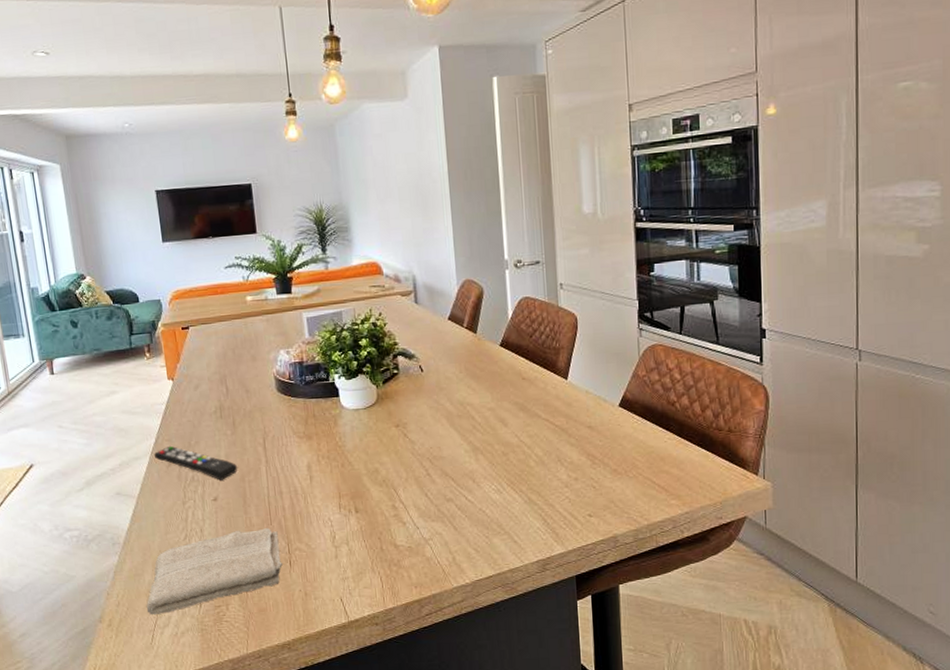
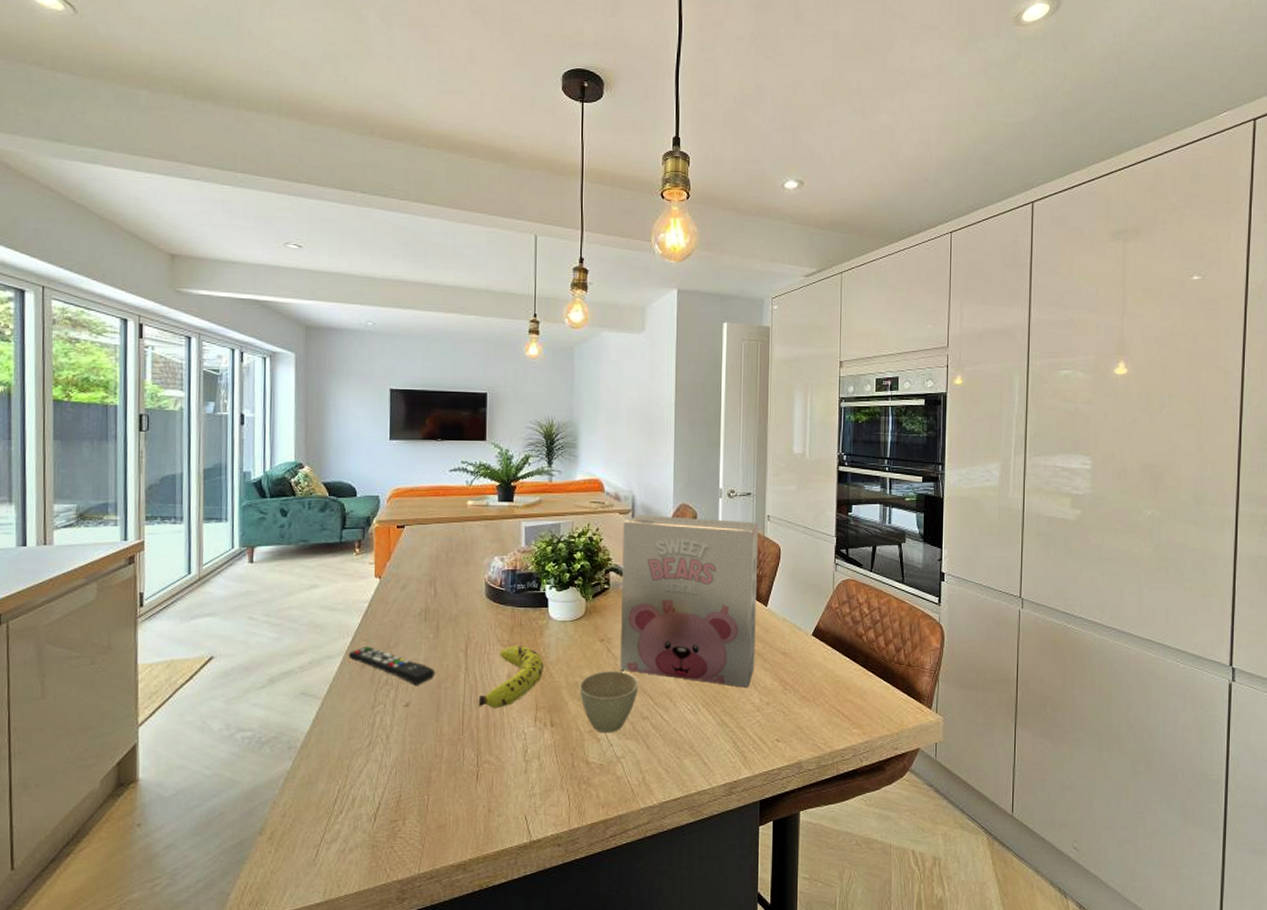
washcloth: present [146,528,283,616] -> none [315,738,469,829]
fruit: none [282,435,342,498] -> present [478,645,544,708]
cup: none [379,454,440,517] -> present [579,670,639,733]
cereal box: none [406,291,559,465] -> present [620,515,759,688]

